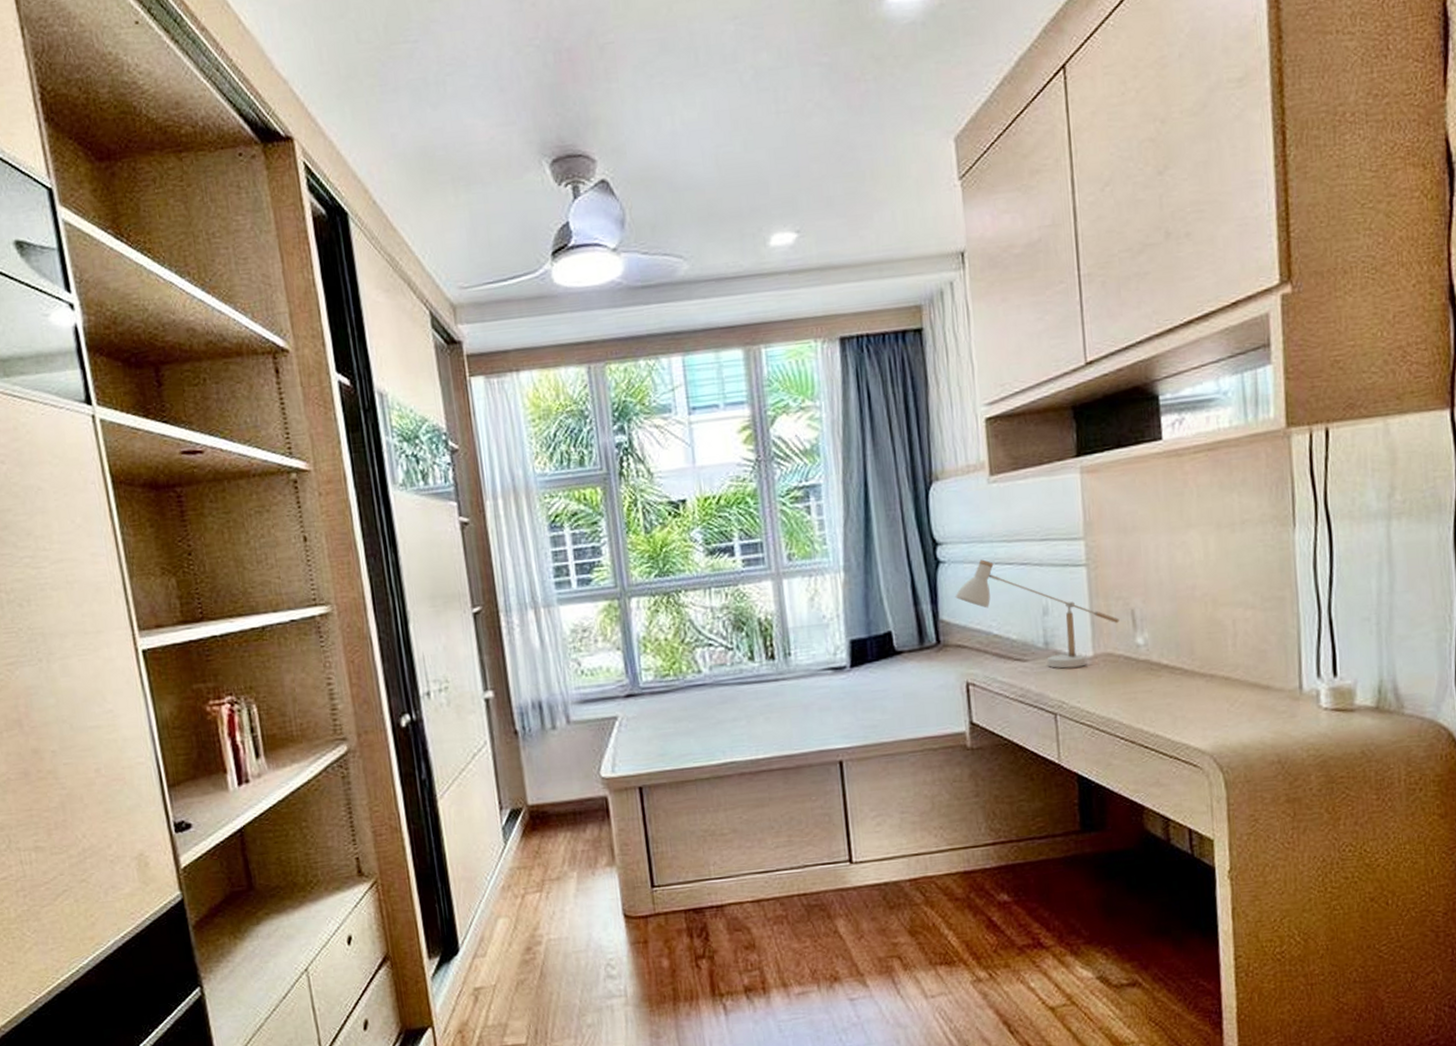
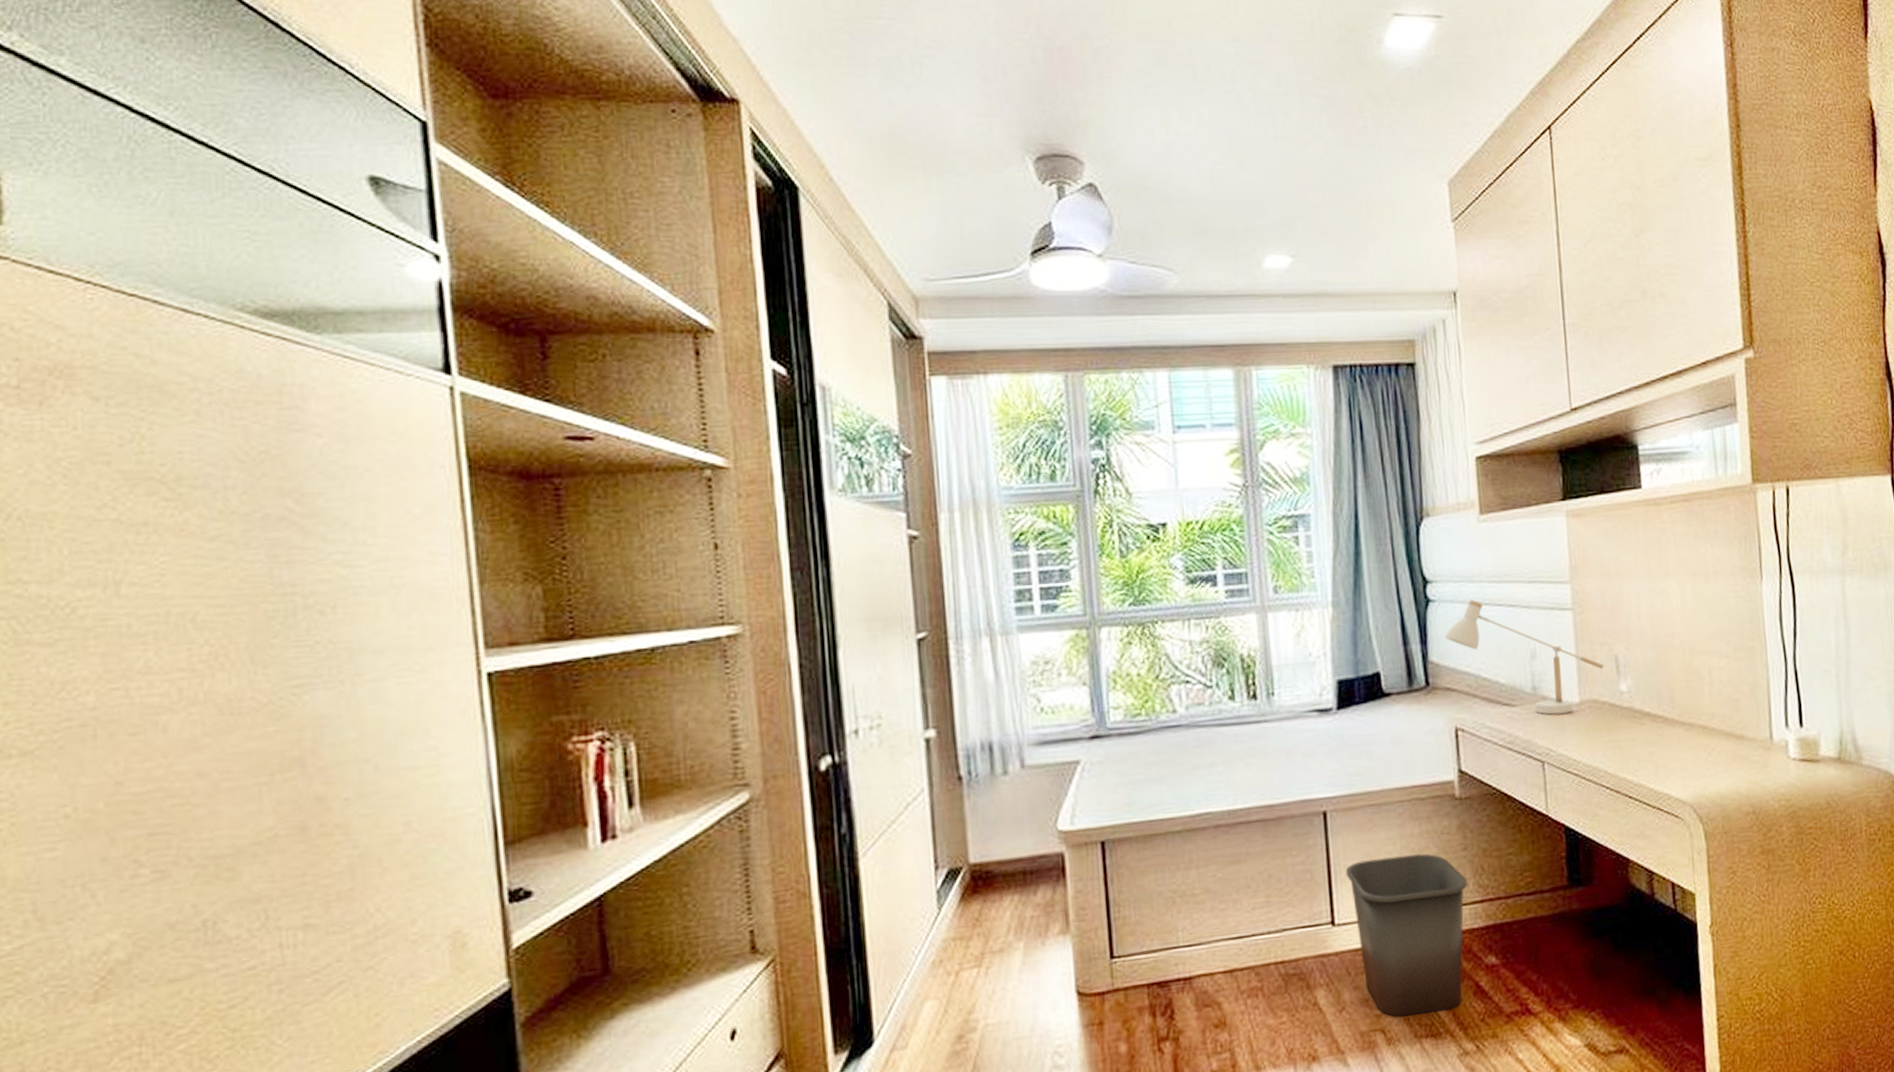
waste bin: none [861,799,980,946] -> present [1345,853,1468,1017]

